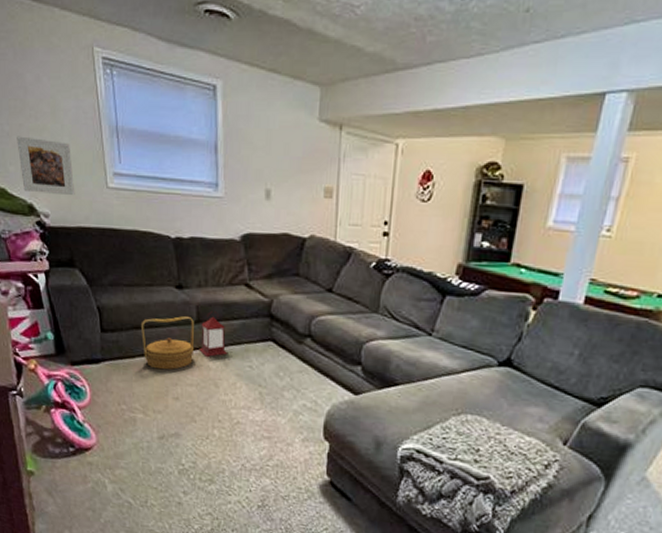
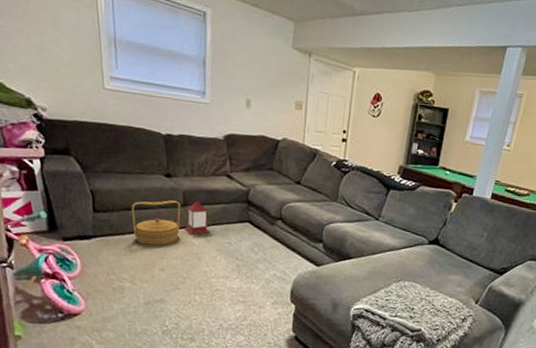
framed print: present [17,136,75,196] -> none [17,38,73,94]

